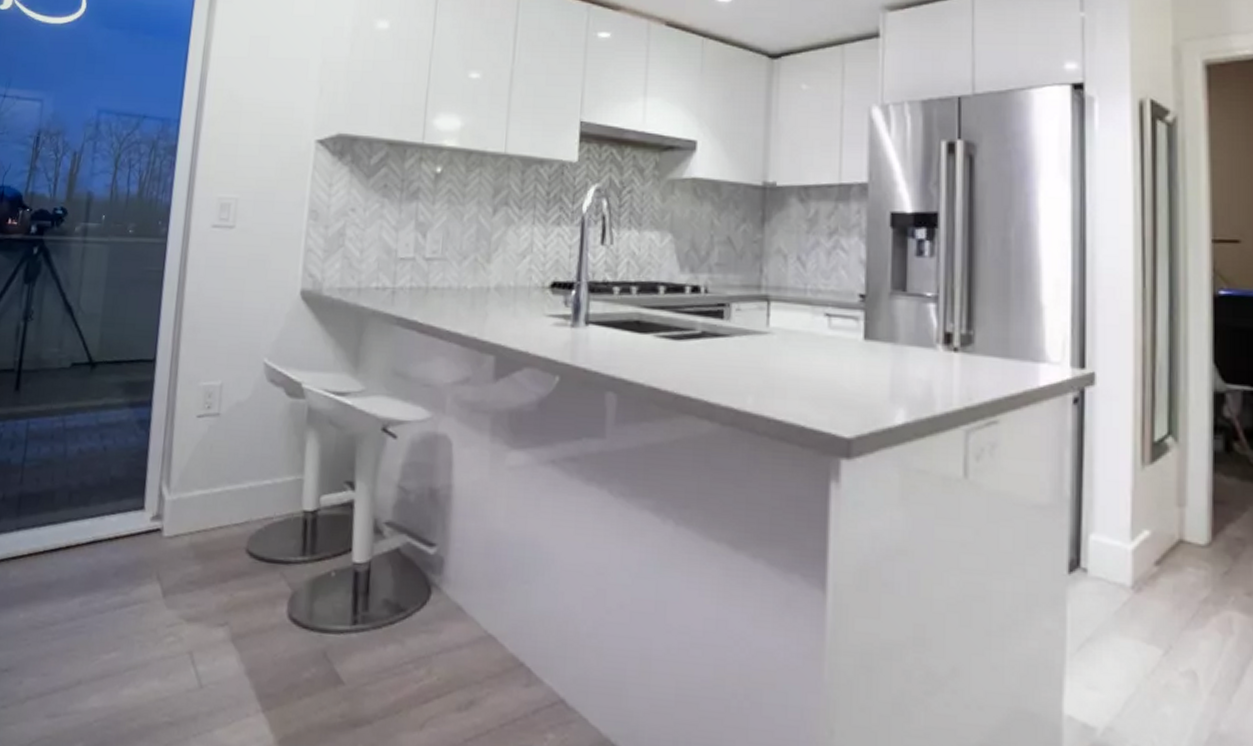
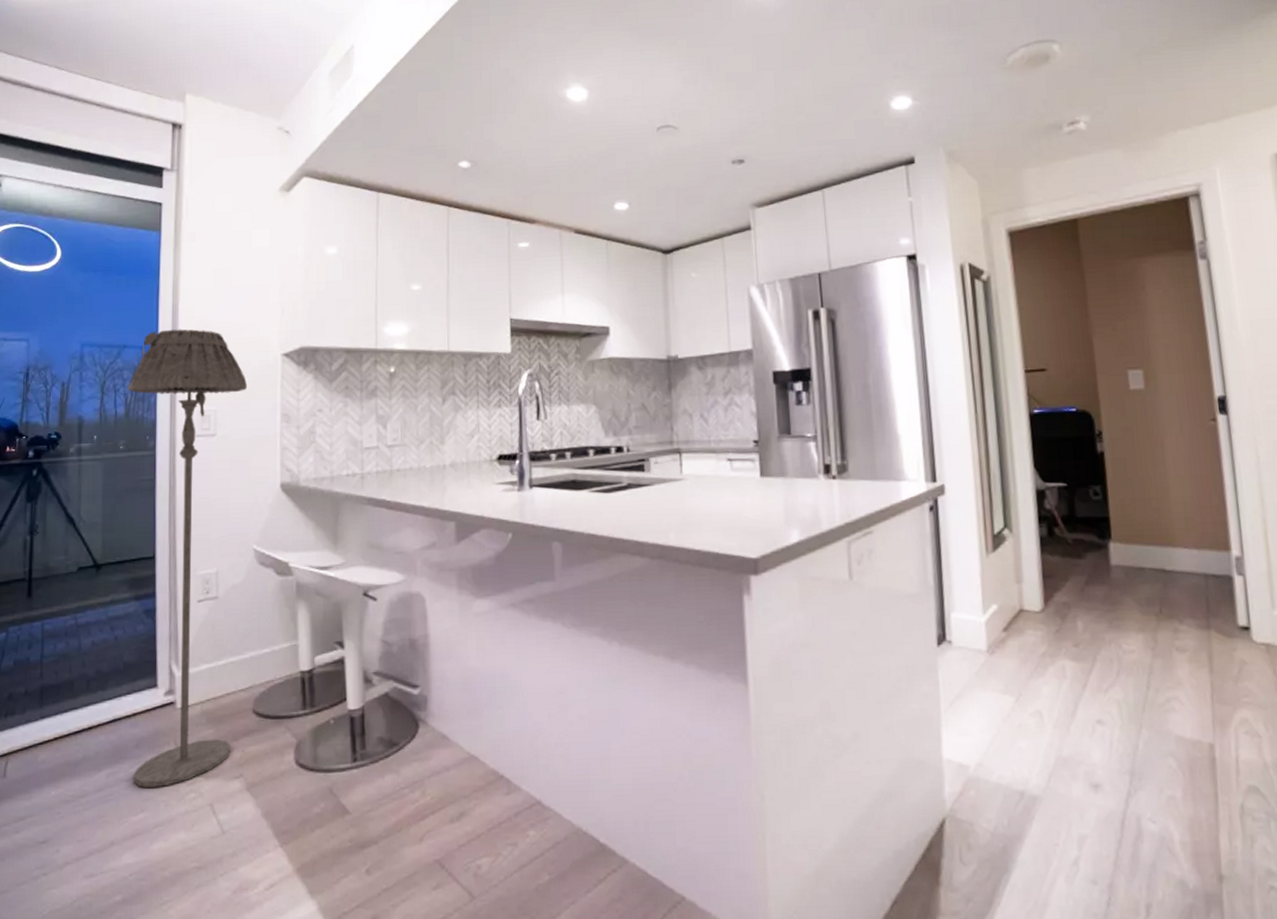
floor lamp: none [108,101,275,625] -> present [128,329,248,788]

